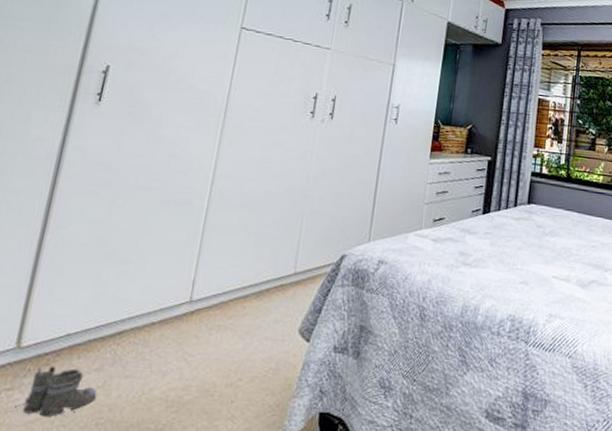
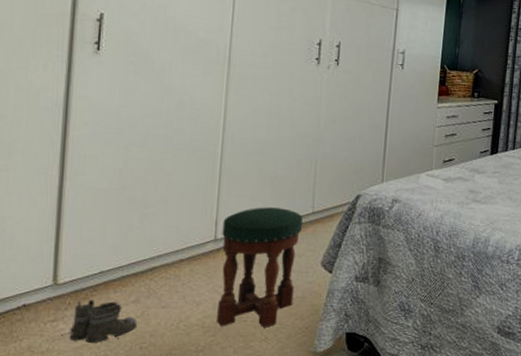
stool: none [182,266,284,404] -> present [217,207,303,328]

